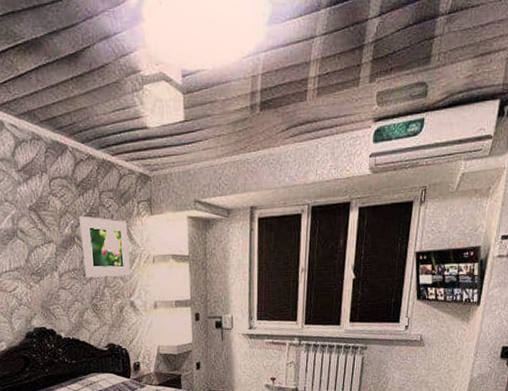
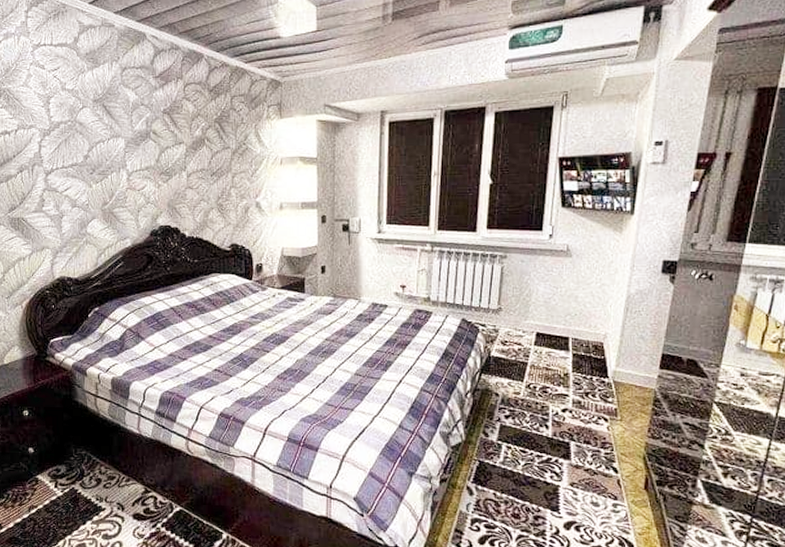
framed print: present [79,215,131,278] -> none [210,118,258,178]

